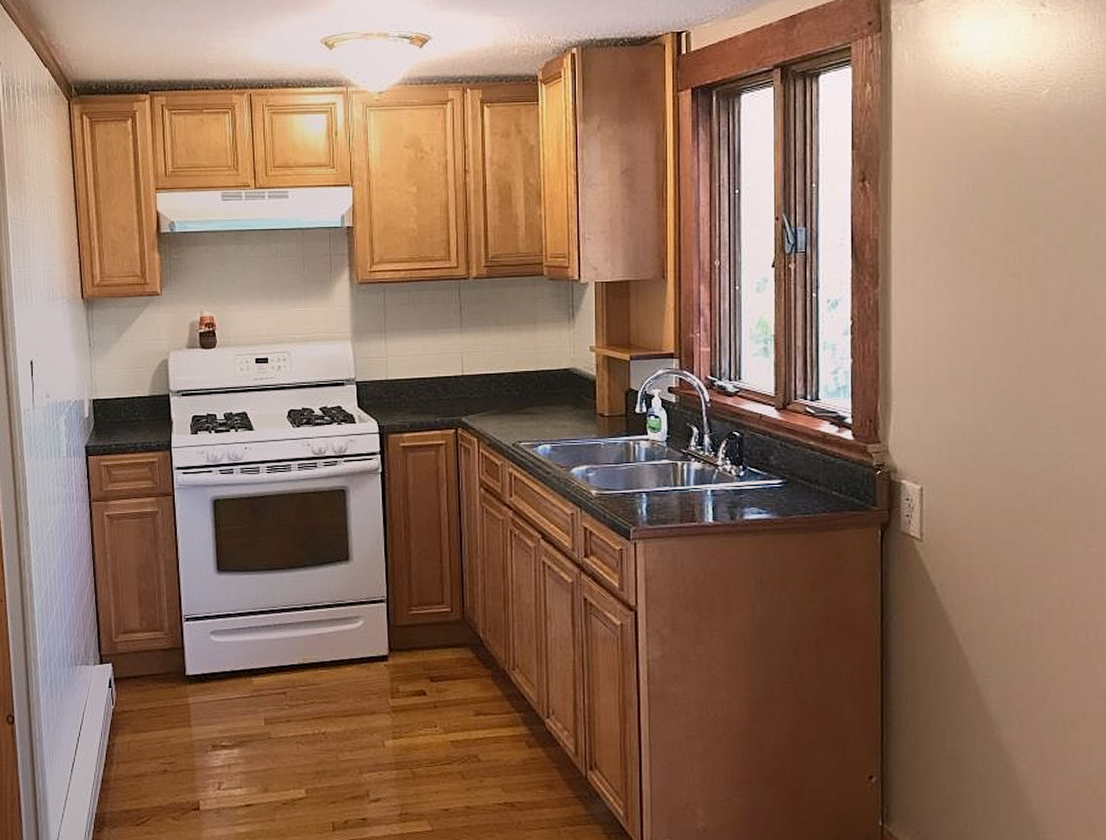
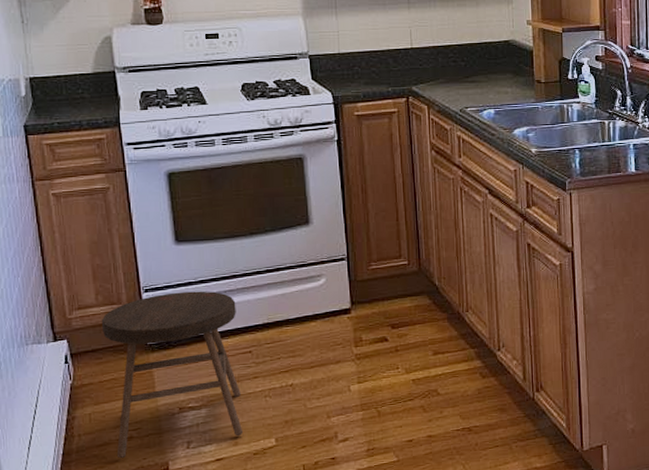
stool: none [144,623,274,792] -> present [101,291,244,459]

